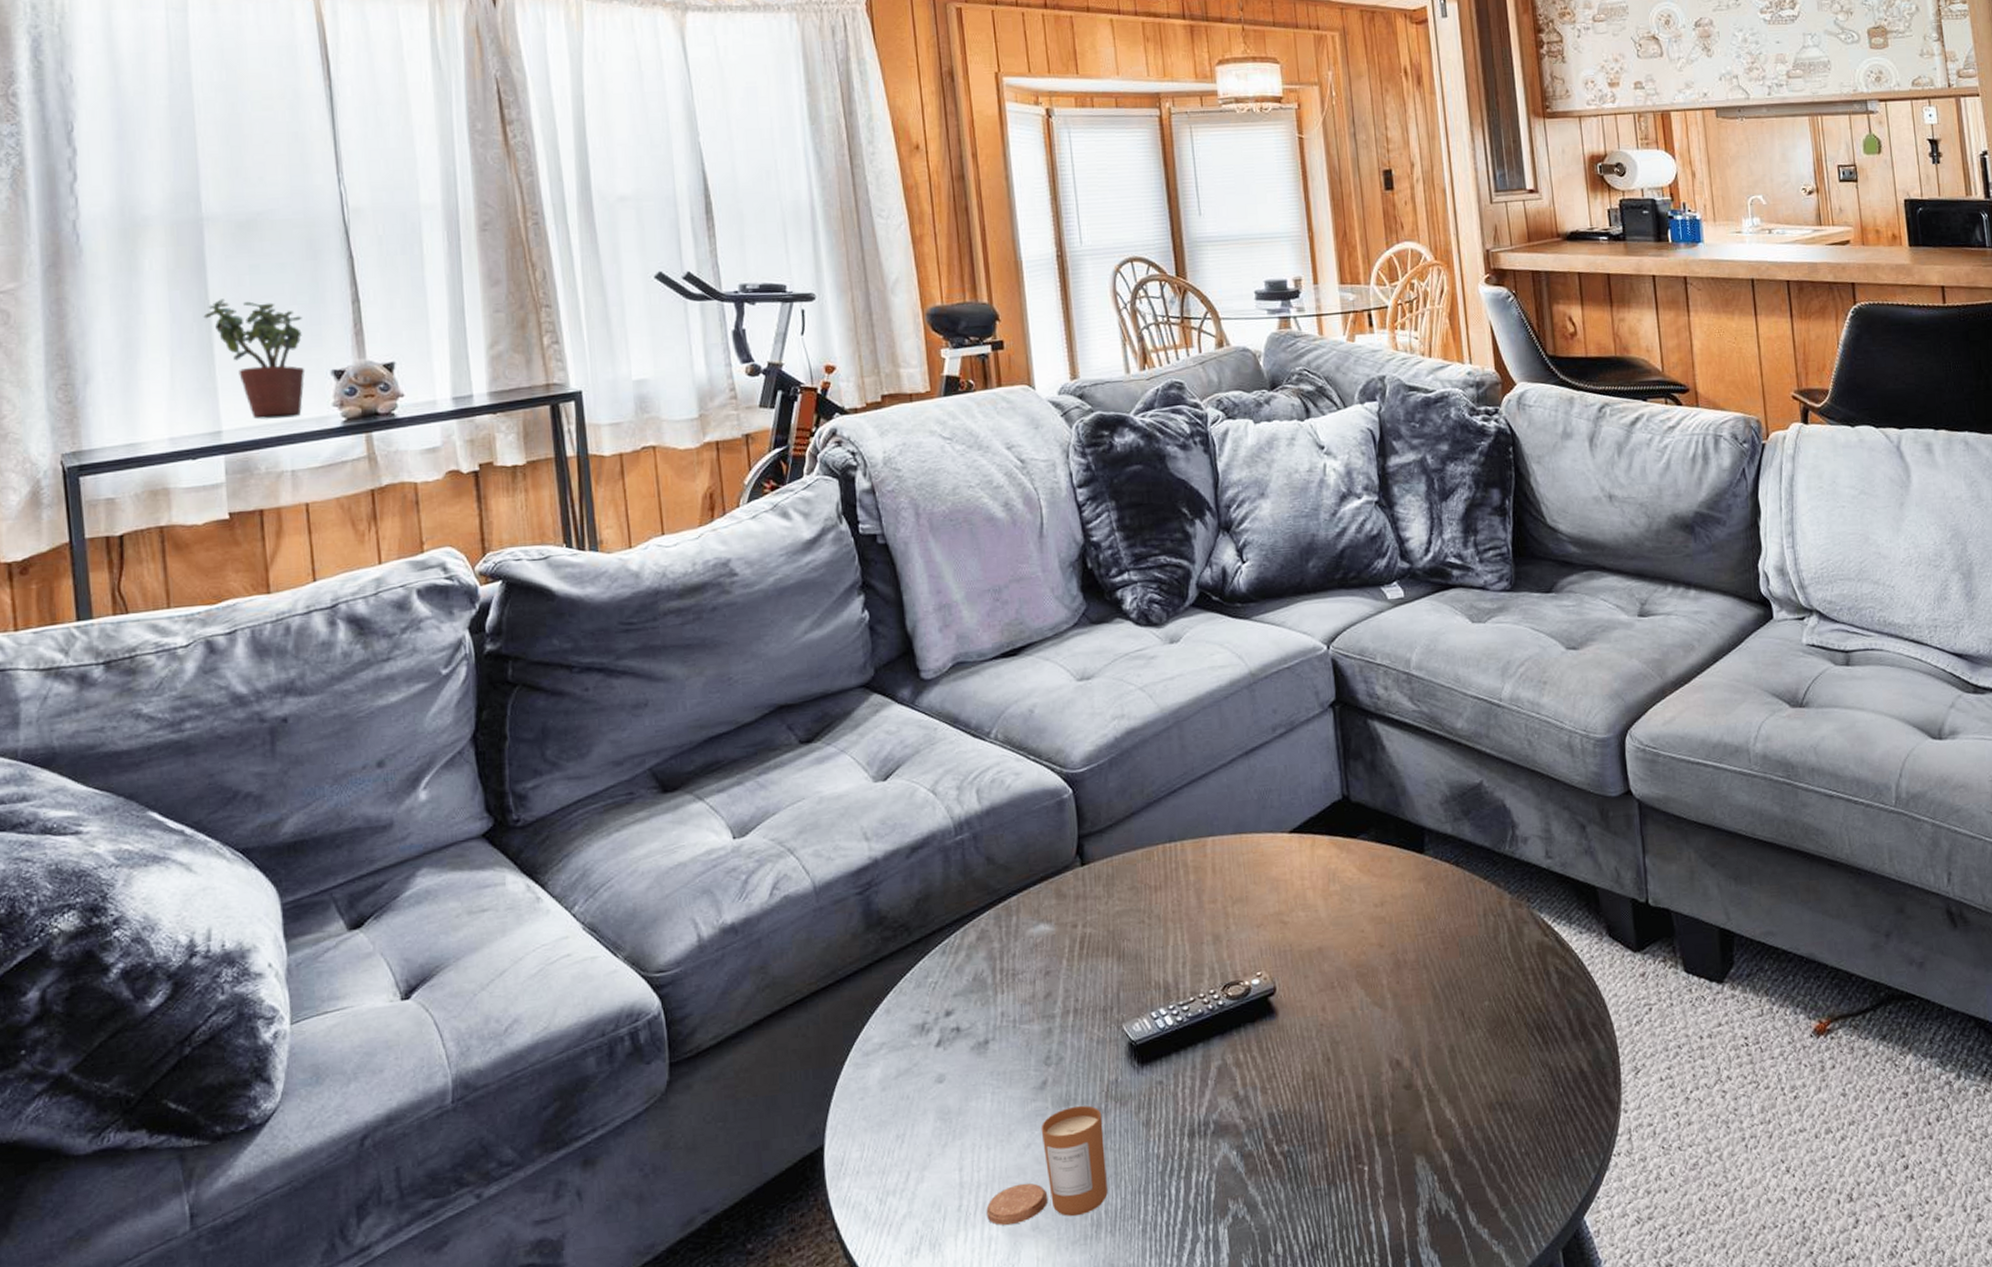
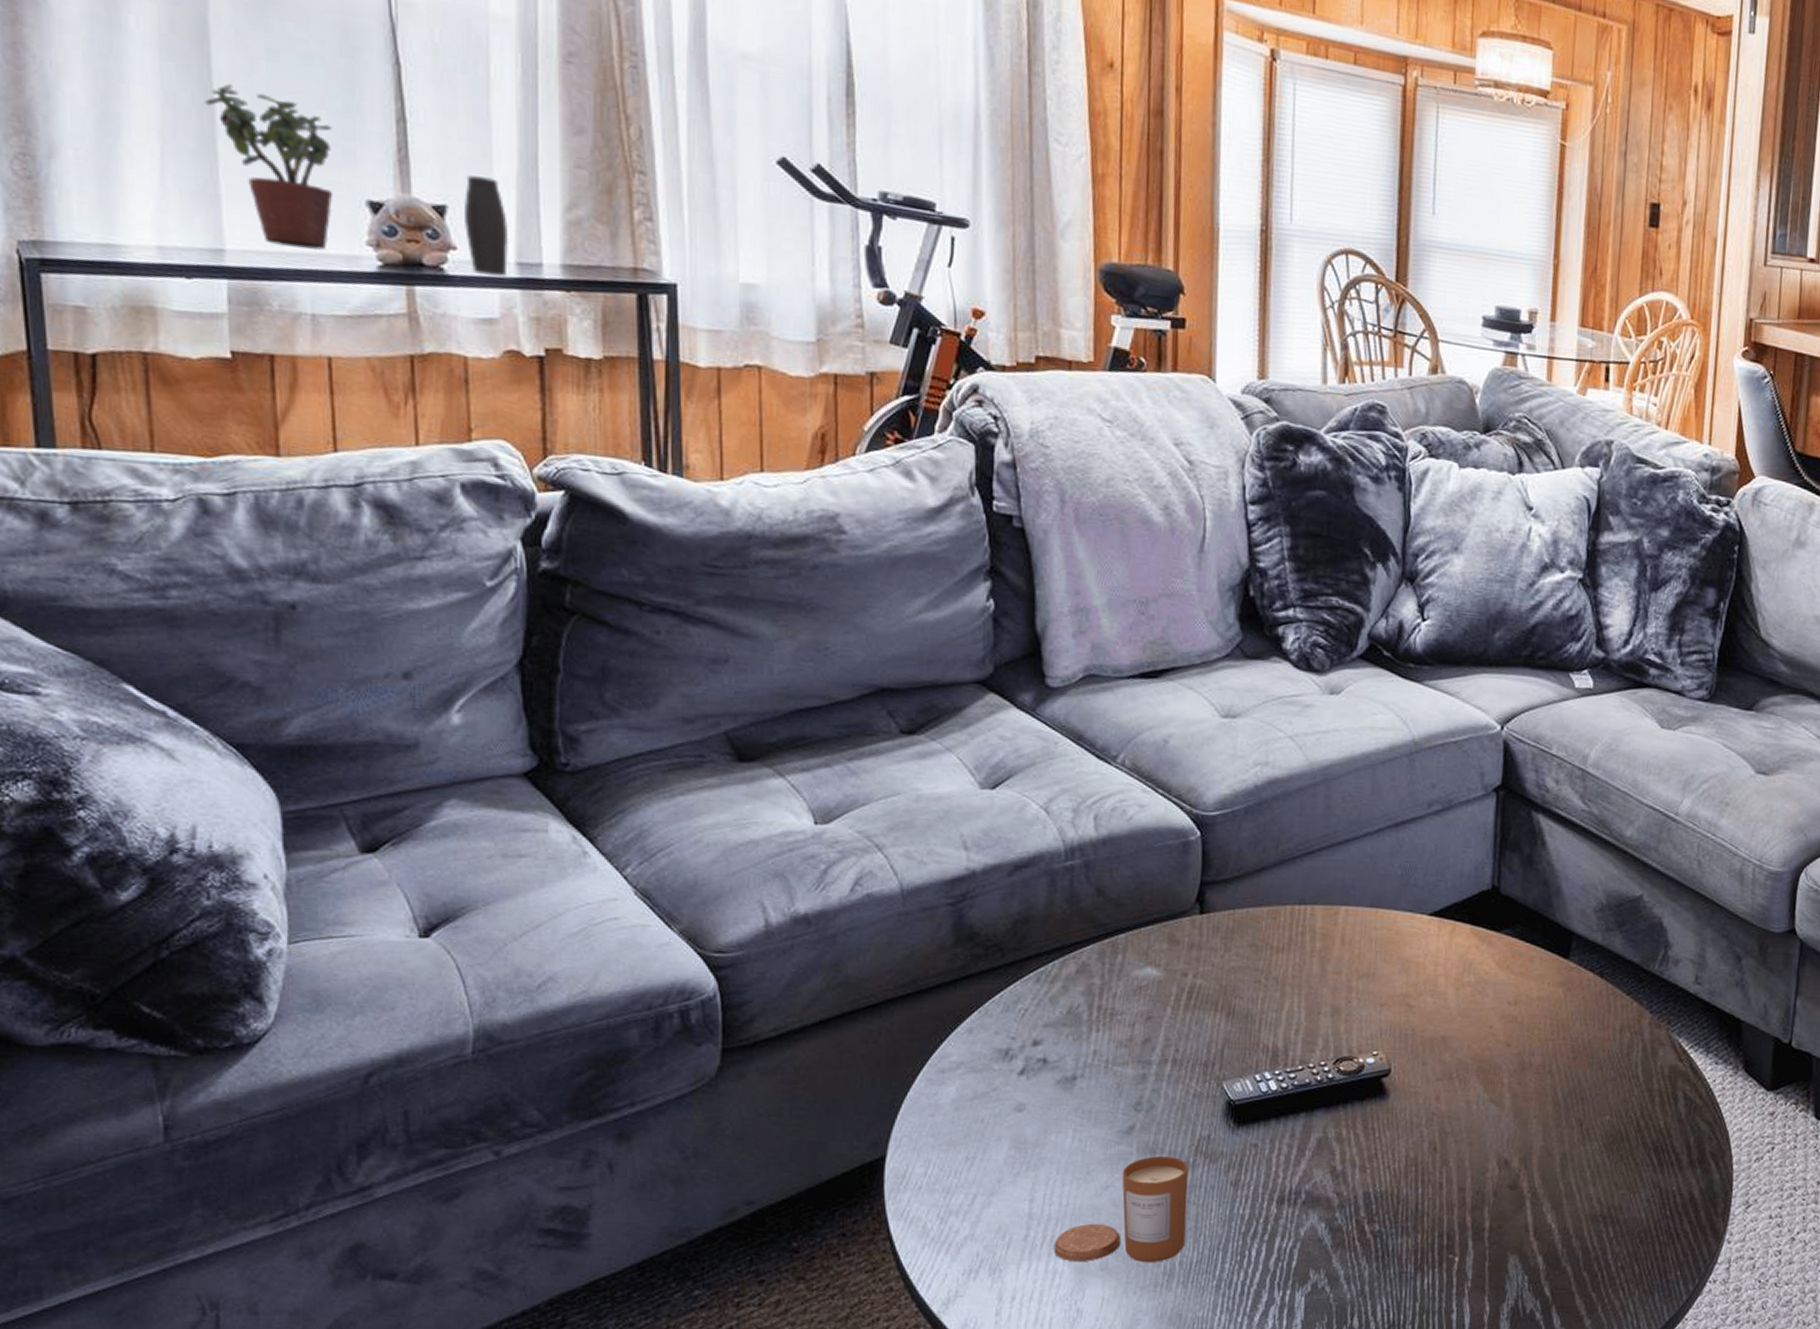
vase: none [408,333,446,414] -> present [464,175,510,278]

